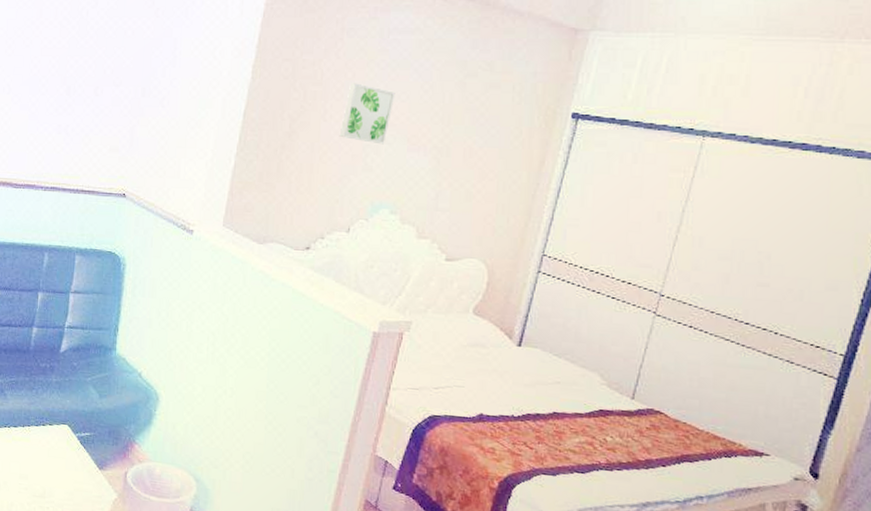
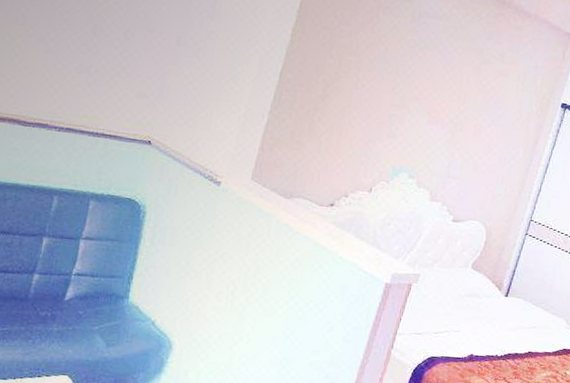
wall art: present [339,83,395,145] -> none [368,57,421,116]

